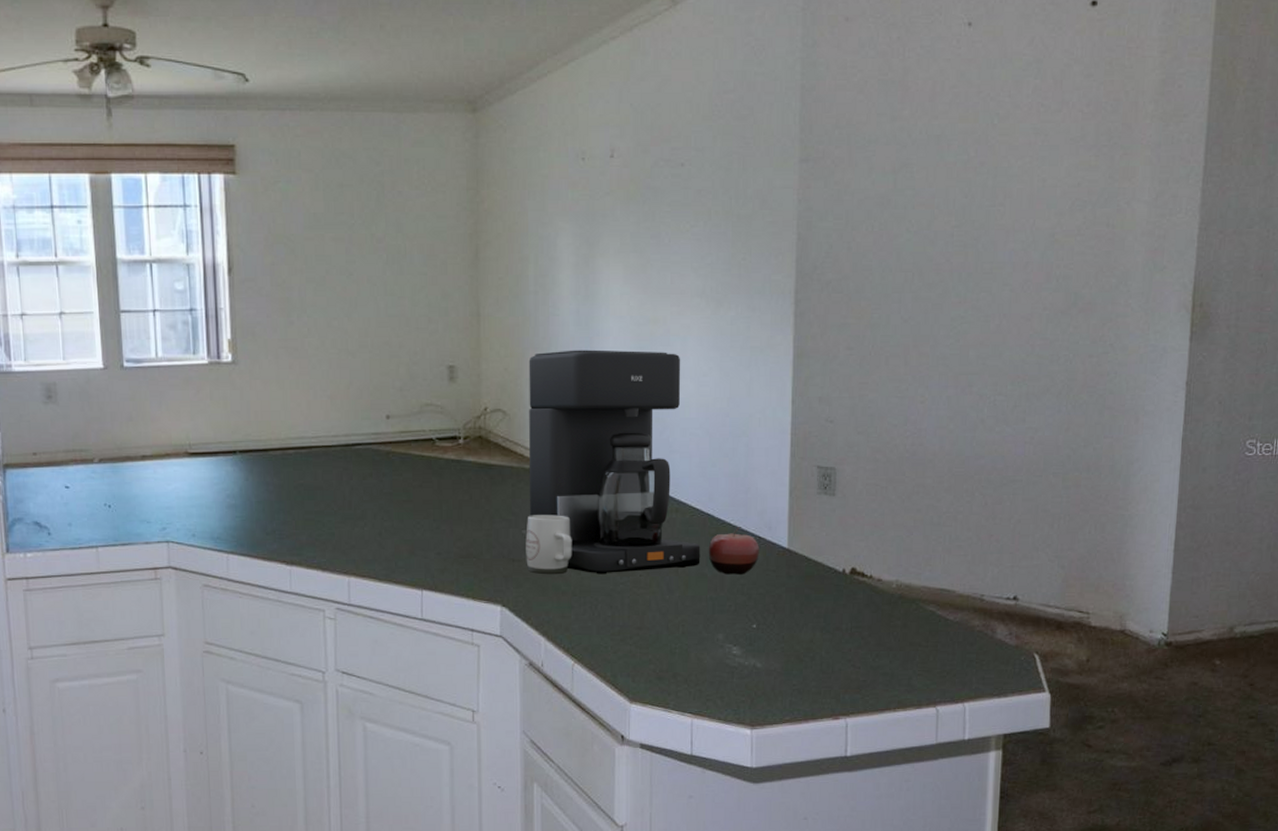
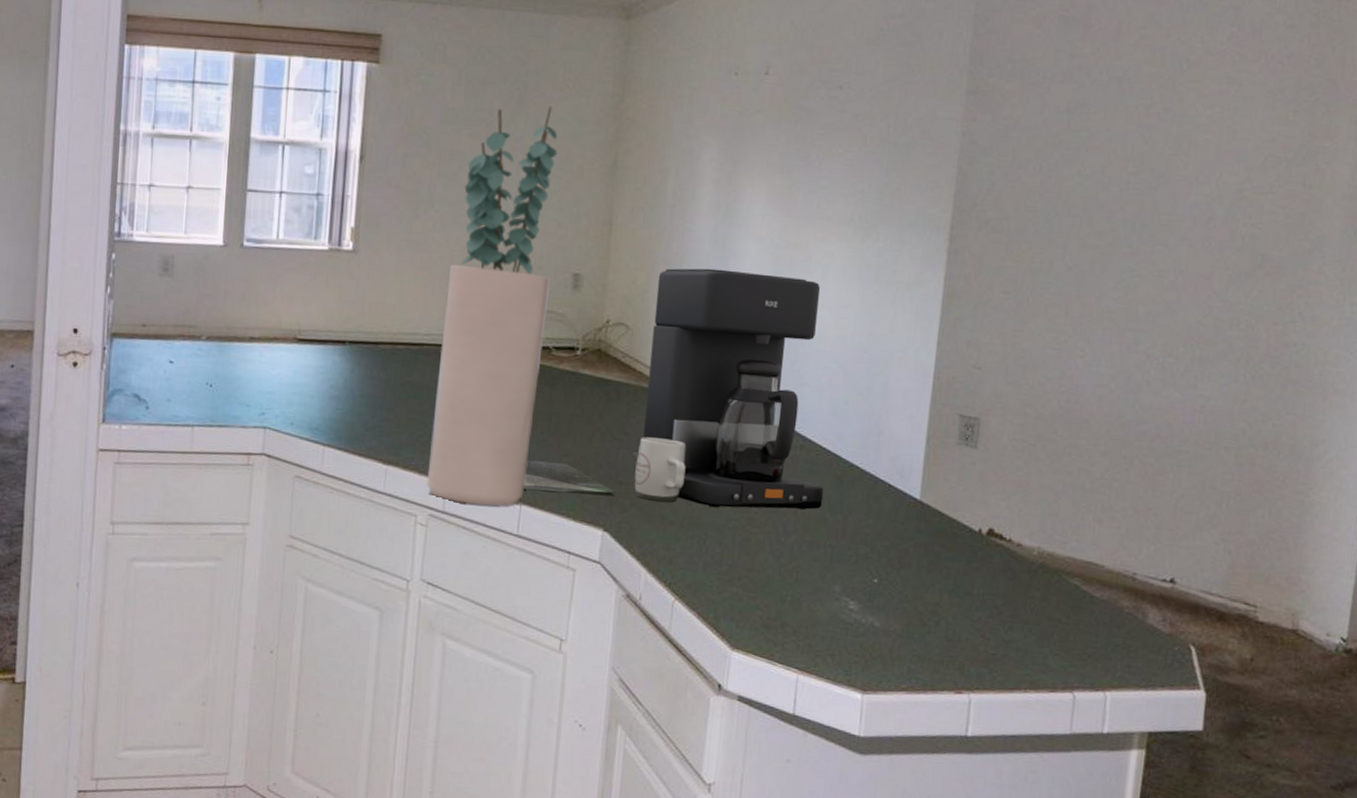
vase: none [328,204,427,595] -> present [426,106,558,507]
magazine: none [422,547,510,576] -> present [523,460,616,497]
fruit: present [708,527,759,576] -> none [831,471,889,525]

